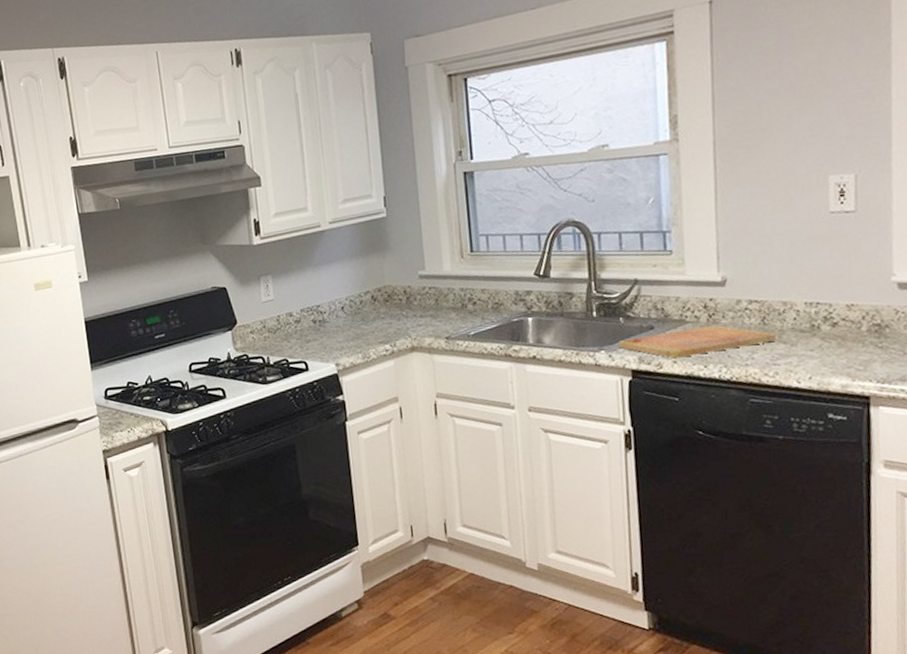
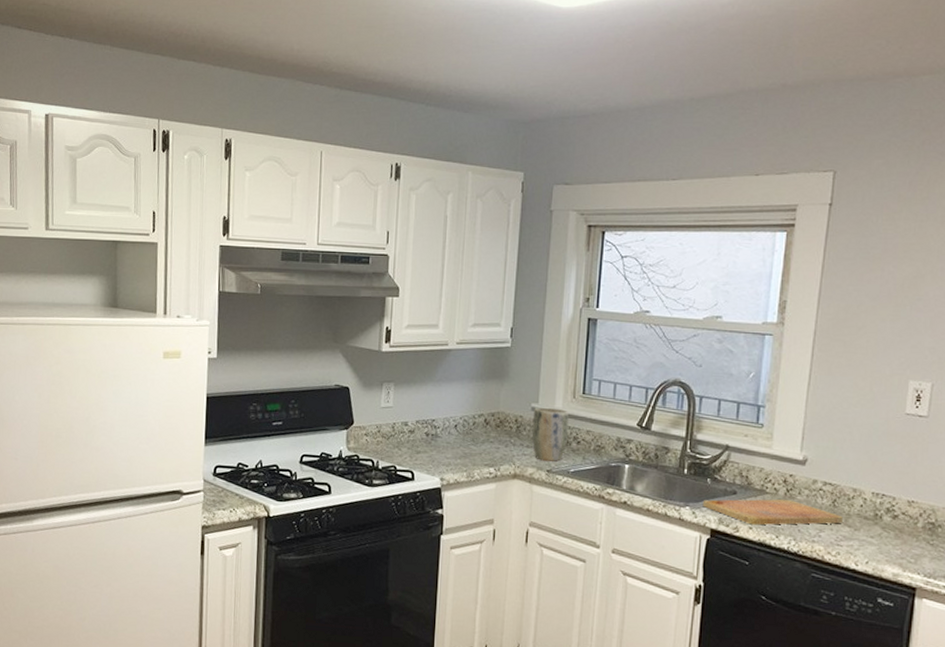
plant pot: none [421,271,462,329] -> present [532,407,570,462]

